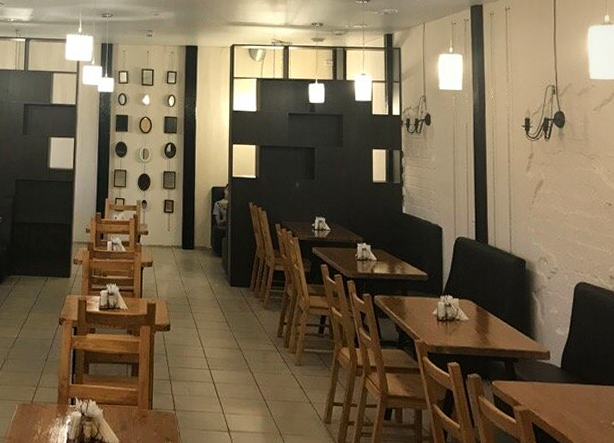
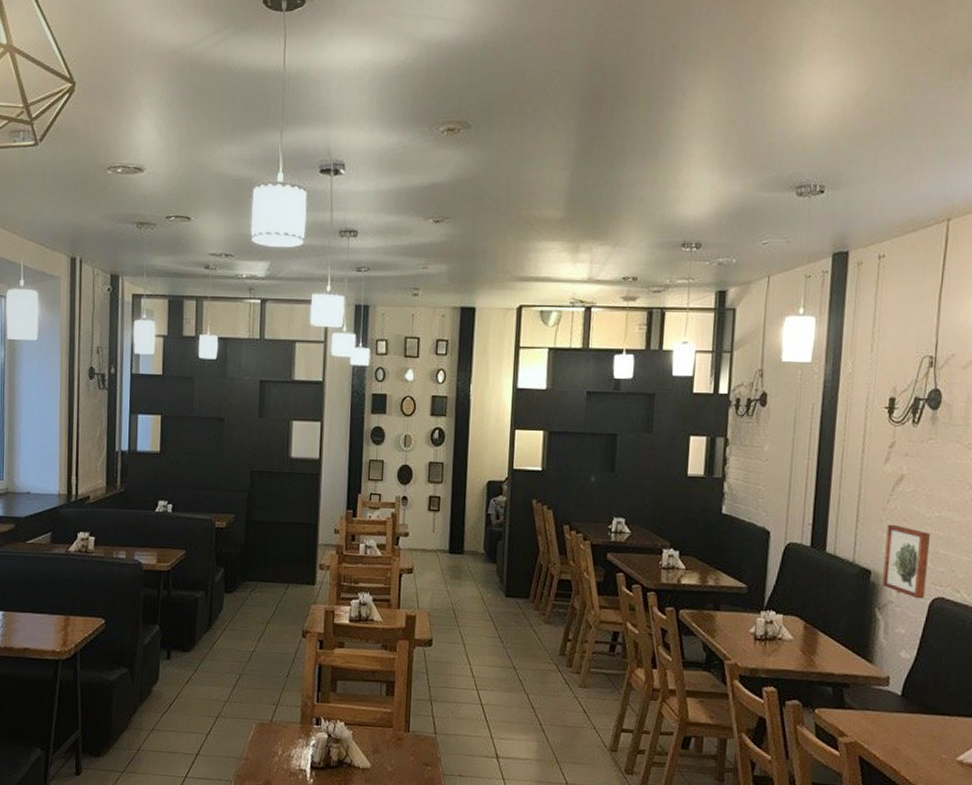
wall art: none [534,221,570,284] -> present [882,524,930,599]

